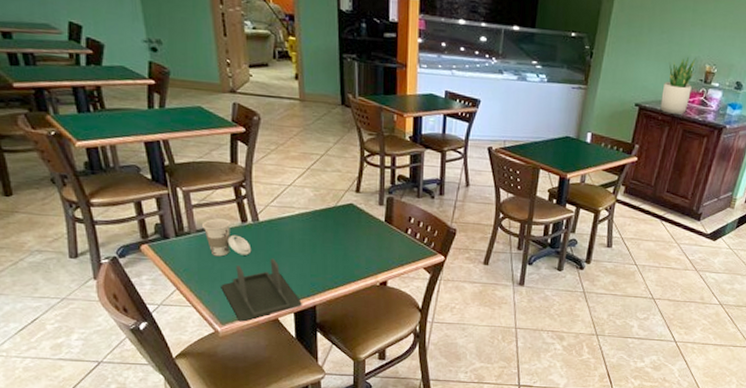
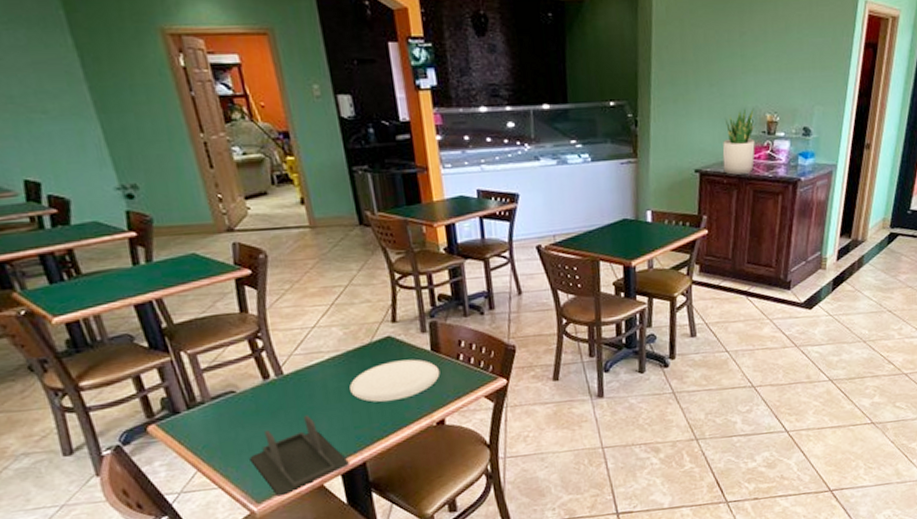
cup: present [201,218,252,257] -> none [216,379,280,425]
plate: none [312,225,390,259] -> present [350,359,440,403]

